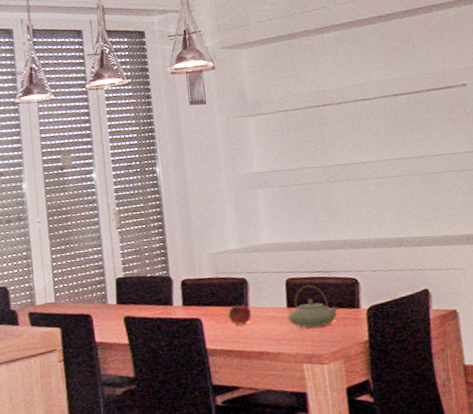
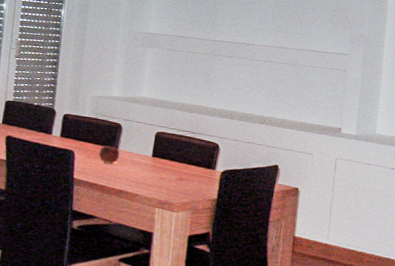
teapot: present [287,285,339,328] -> none [150,141,197,179]

